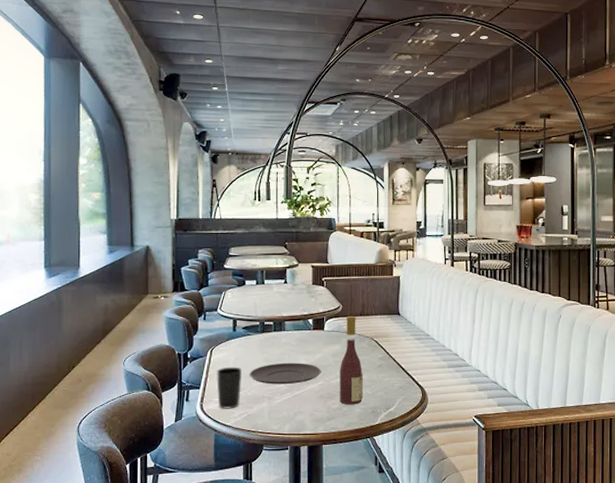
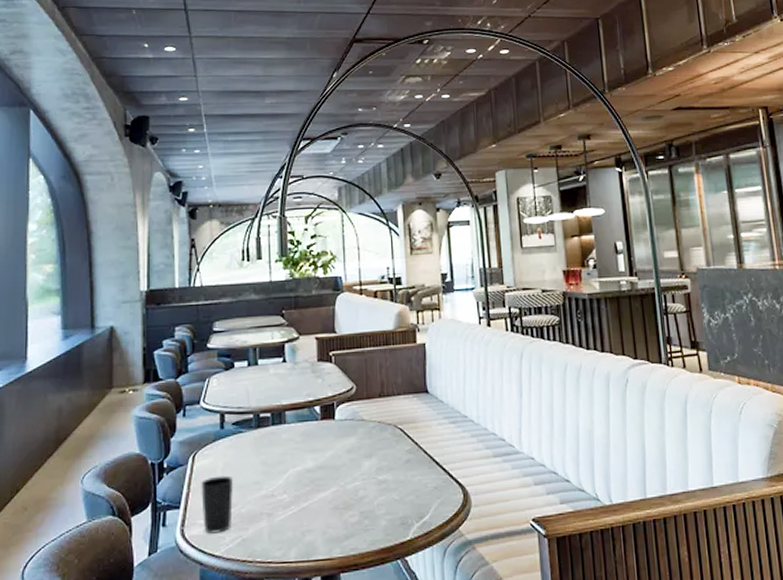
plate: present [249,362,322,385] -> none [243,464,335,496]
wine bottle: present [339,315,364,405] -> none [357,397,389,517]

